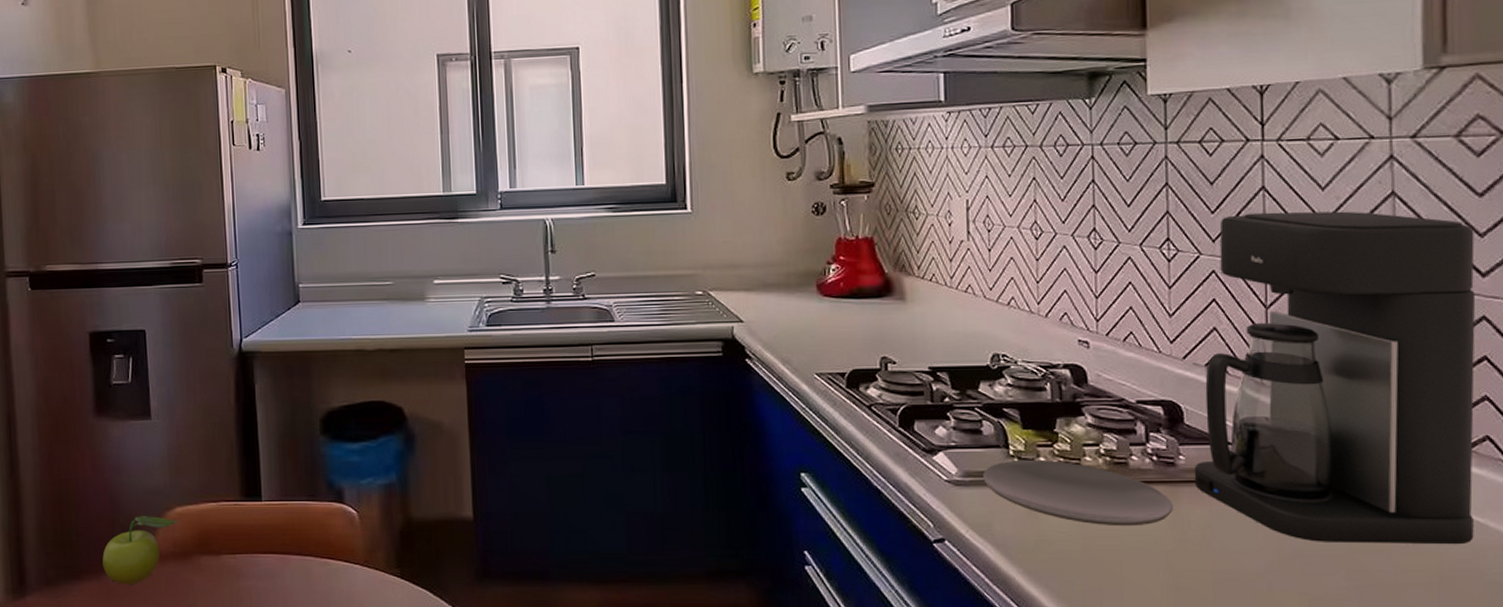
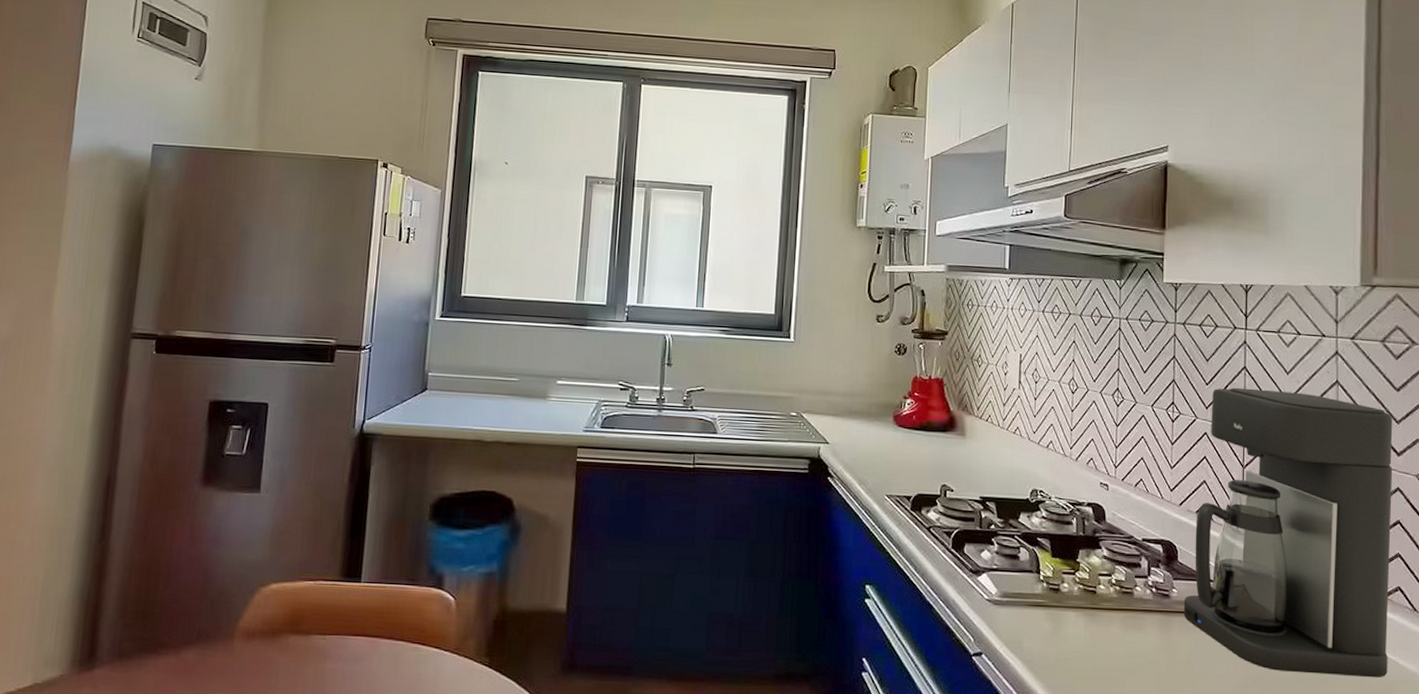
fruit: present [102,515,179,584] -> none [183,589,272,662]
plate: present [983,459,1173,527] -> none [1017,584,1166,649]

